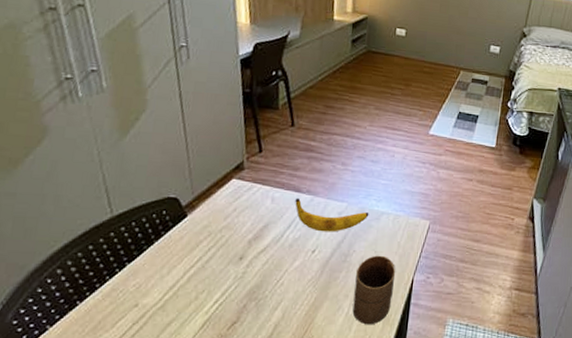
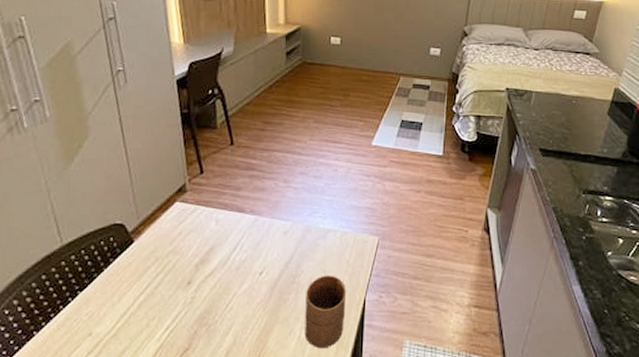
banana: present [295,198,369,232] -> none [239,218,315,253]

